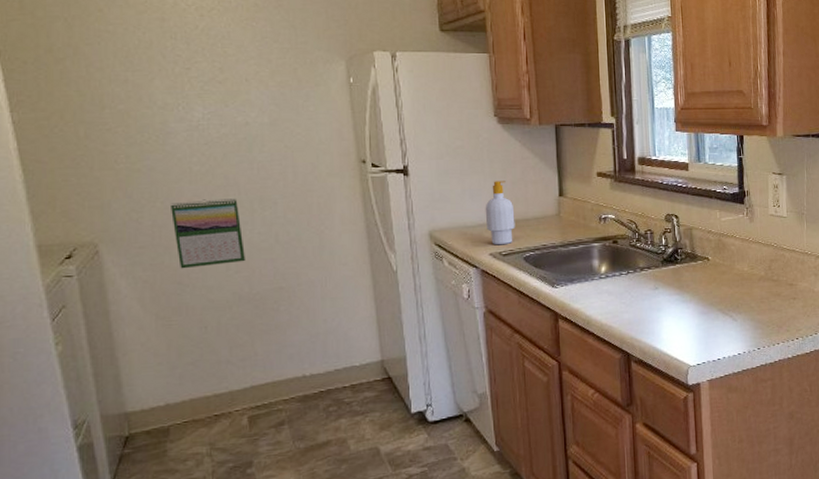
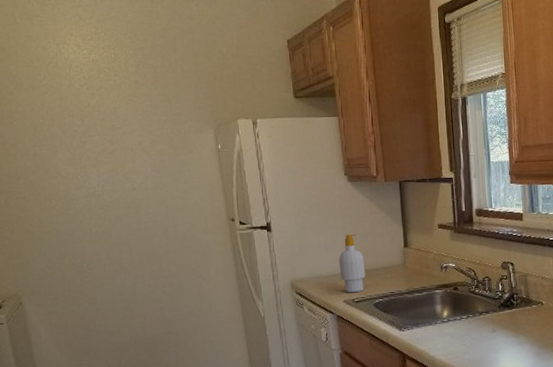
calendar: present [171,198,245,269] -> none [76,255,138,317]

